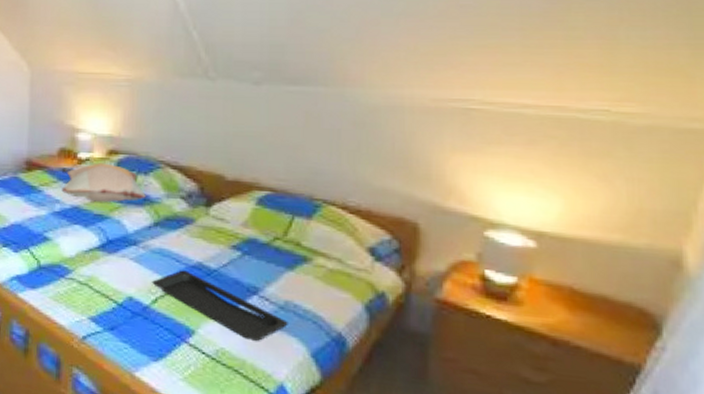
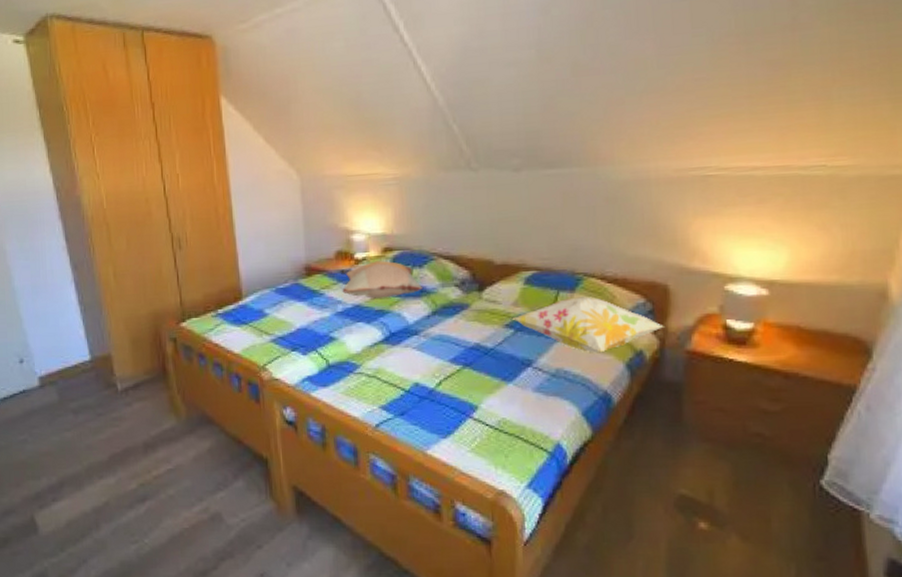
serving tray: present [152,270,288,342] -> none [435,352,560,409]
decorative pillow: none [240,224,413,289] -> present [512,297,666,353]

